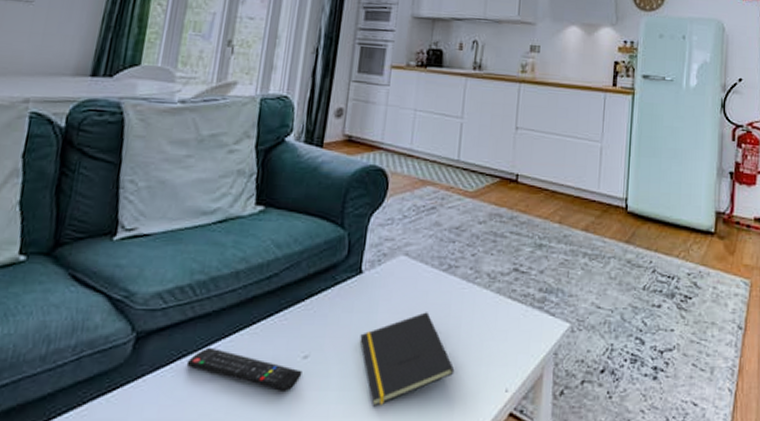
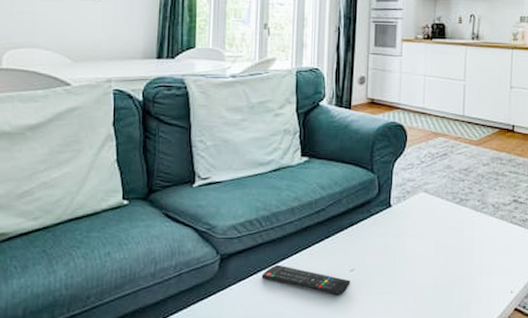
notepad: present [360,312,455,407] -> none [393,235,470,305]

